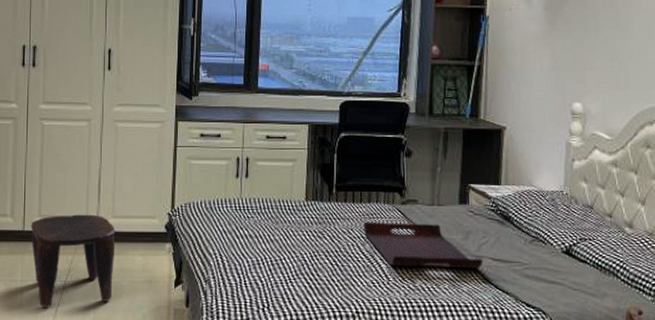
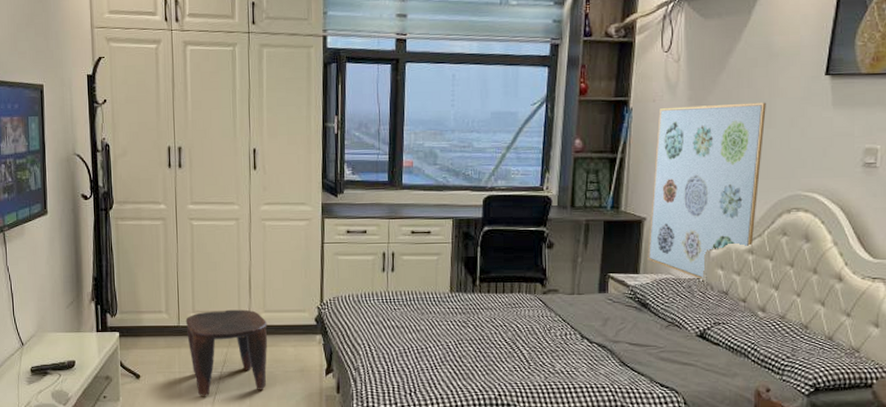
serving tray: present [364,222,484,268] -> none [506,311,621,353]
wall art: none [508,13,623,193] -> present [647,102,766,281]

